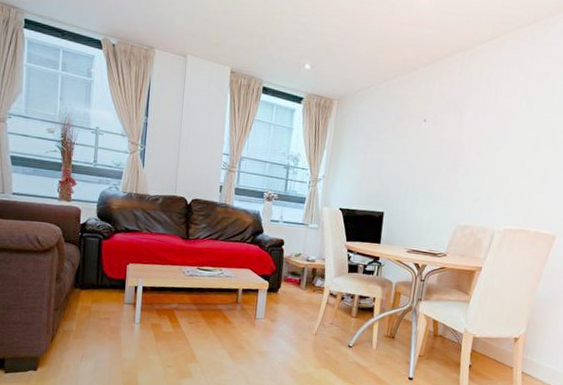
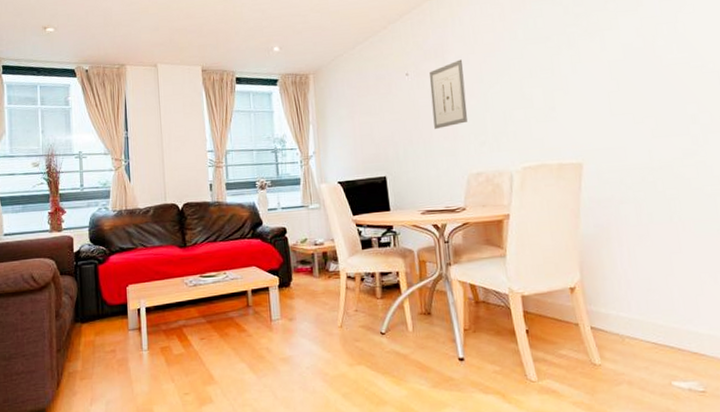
wall art: none [437,117,479,179] -> present [429,59,468,129]

